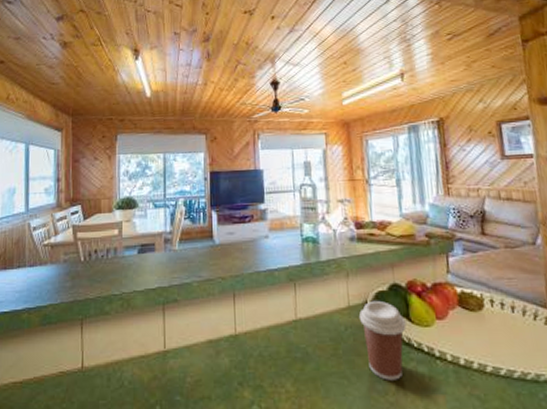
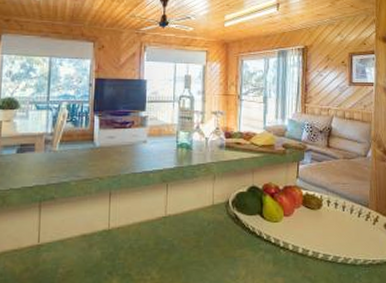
coffee cup: present [358,300,406,381] -> none [220,200,259,267]

